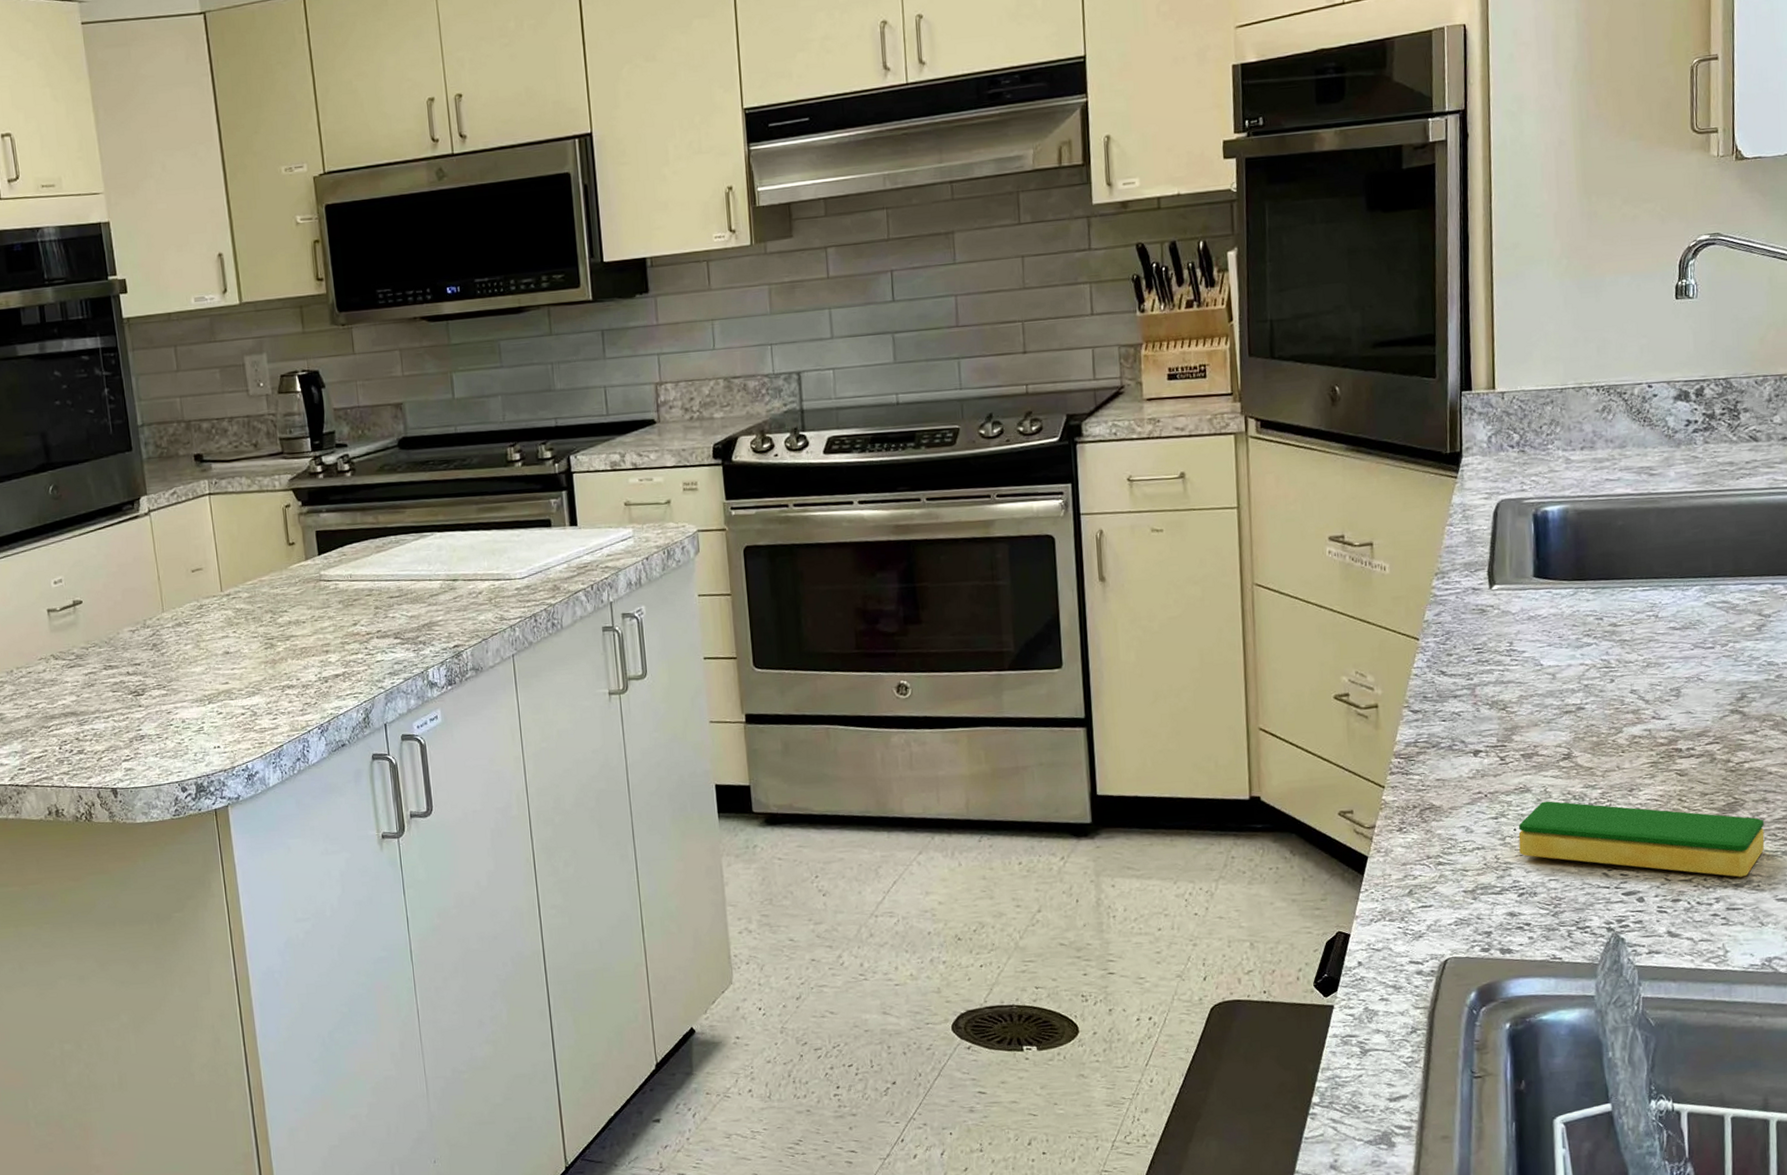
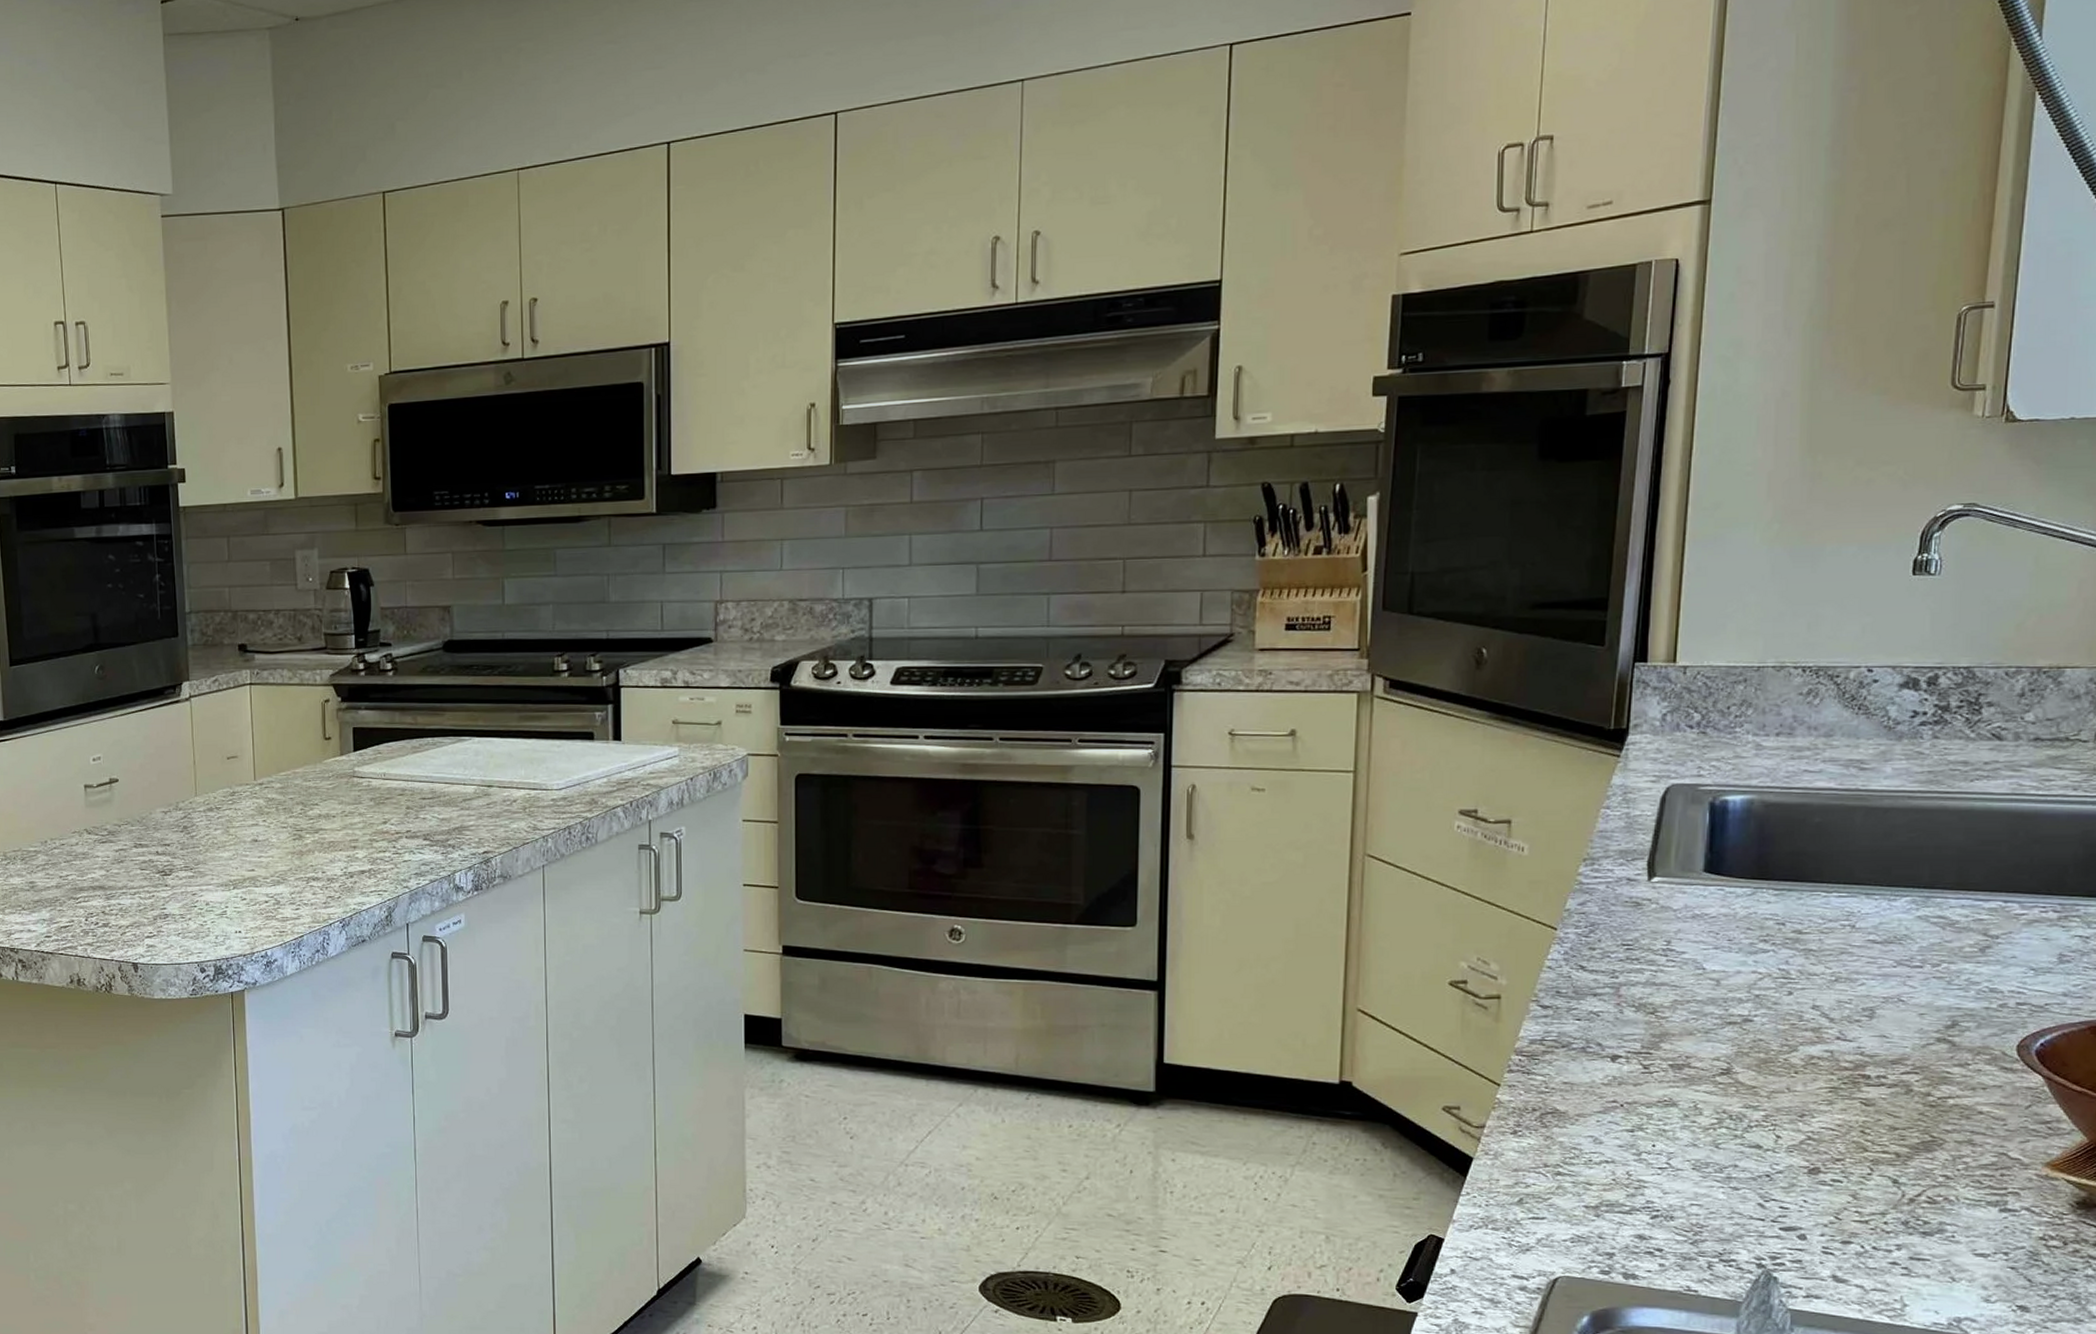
dish sponge: present [1518,801,1765,878] -> none [1657,1118,1968,1225]

